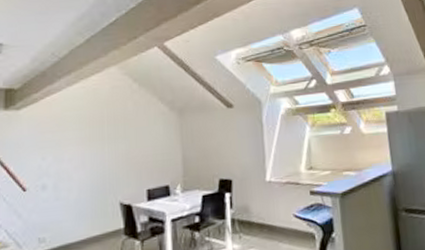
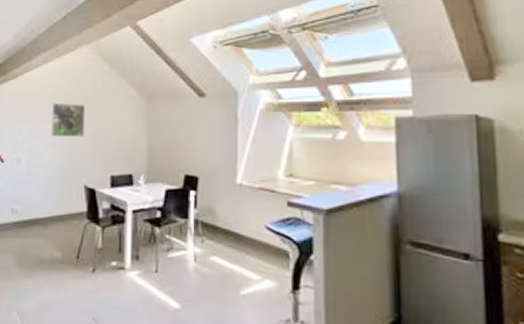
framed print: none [80,123,116,158] -> present [51,102,85,138]

